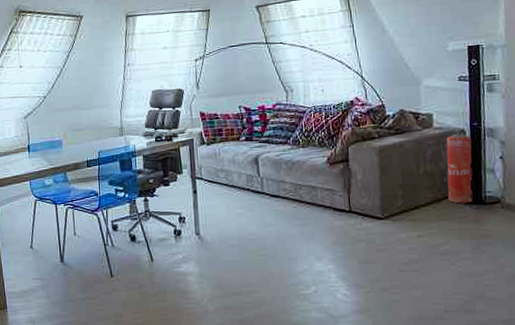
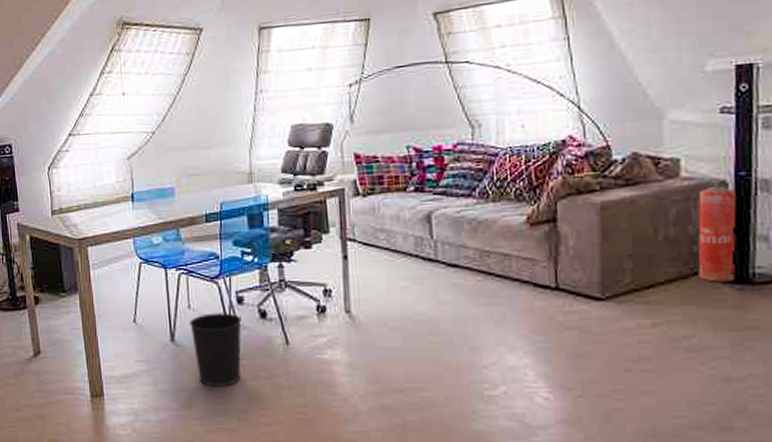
wastebasket: none [75,238,117,297] -> present [189,313,242,387]

